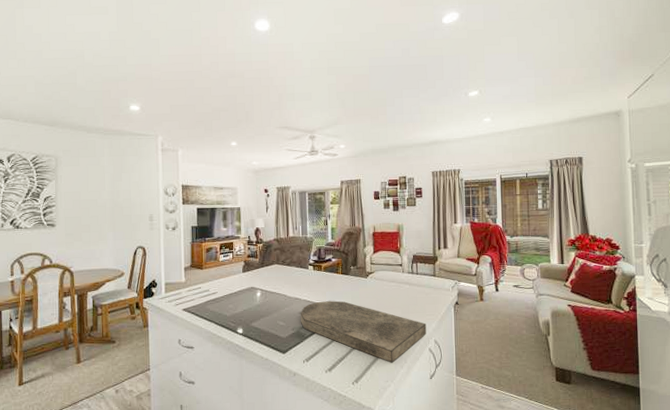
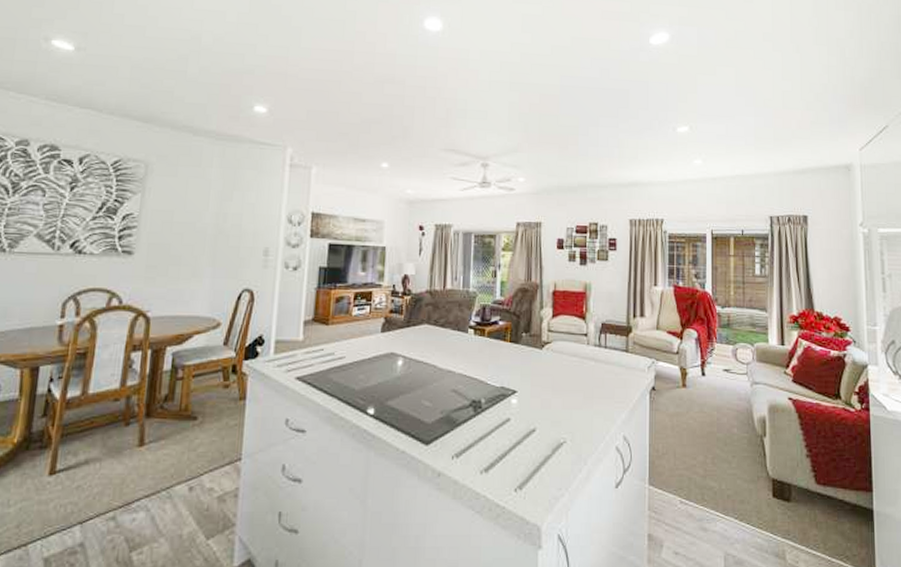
cutting board: present [301,301,427,364] -> none [453,376,614,466]

